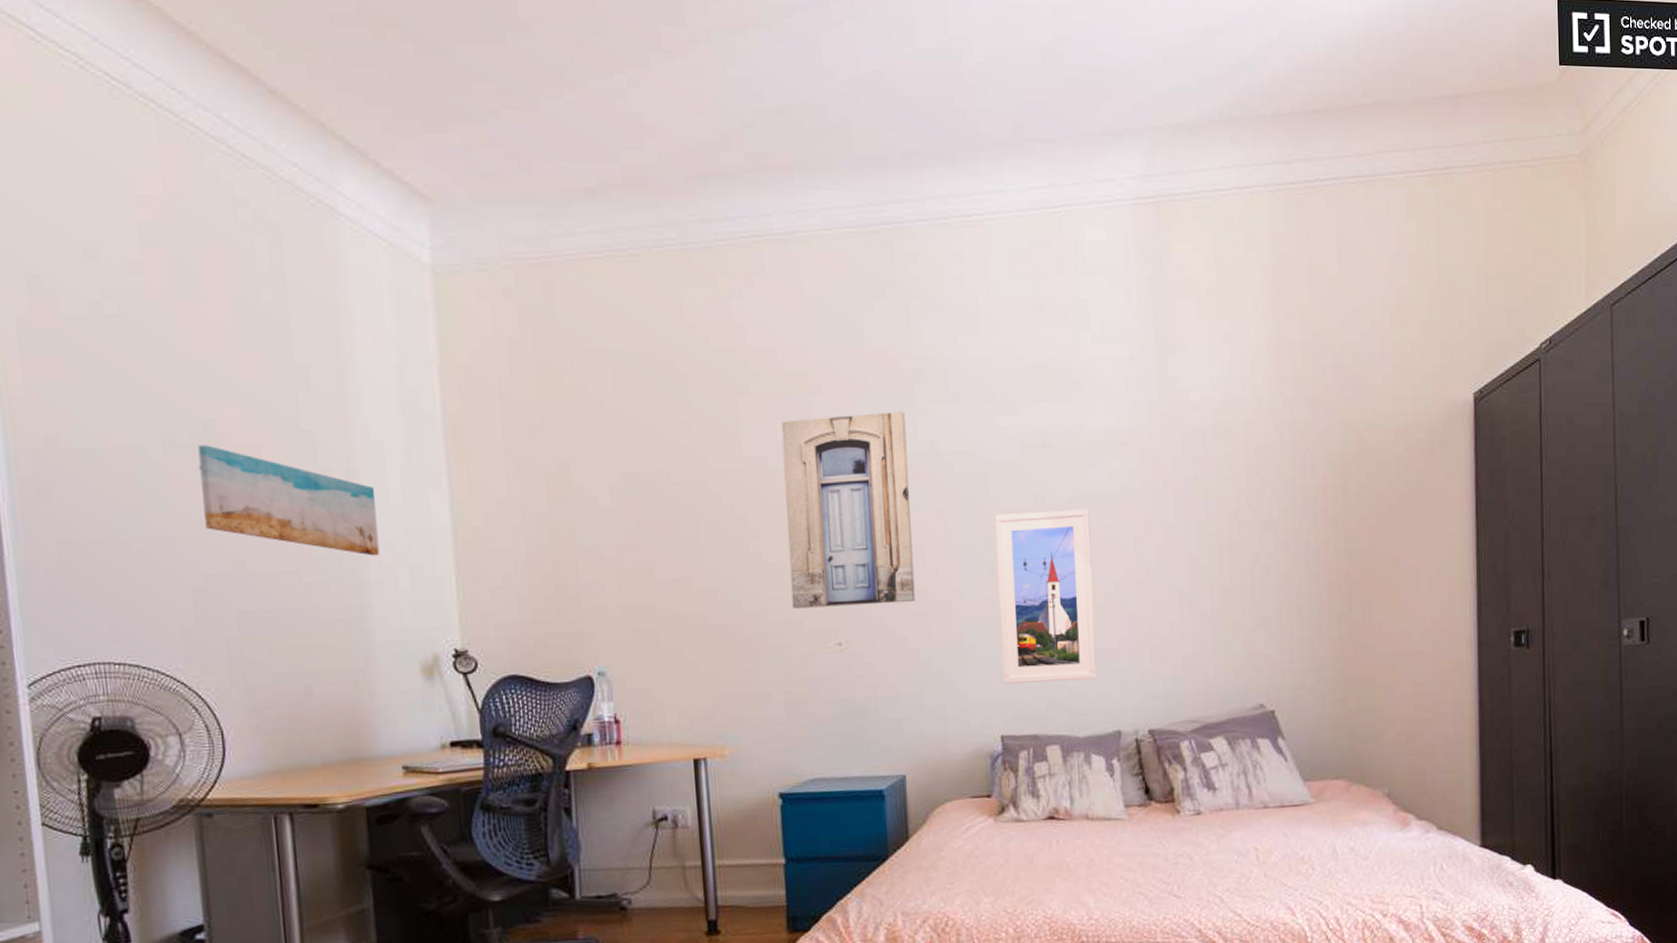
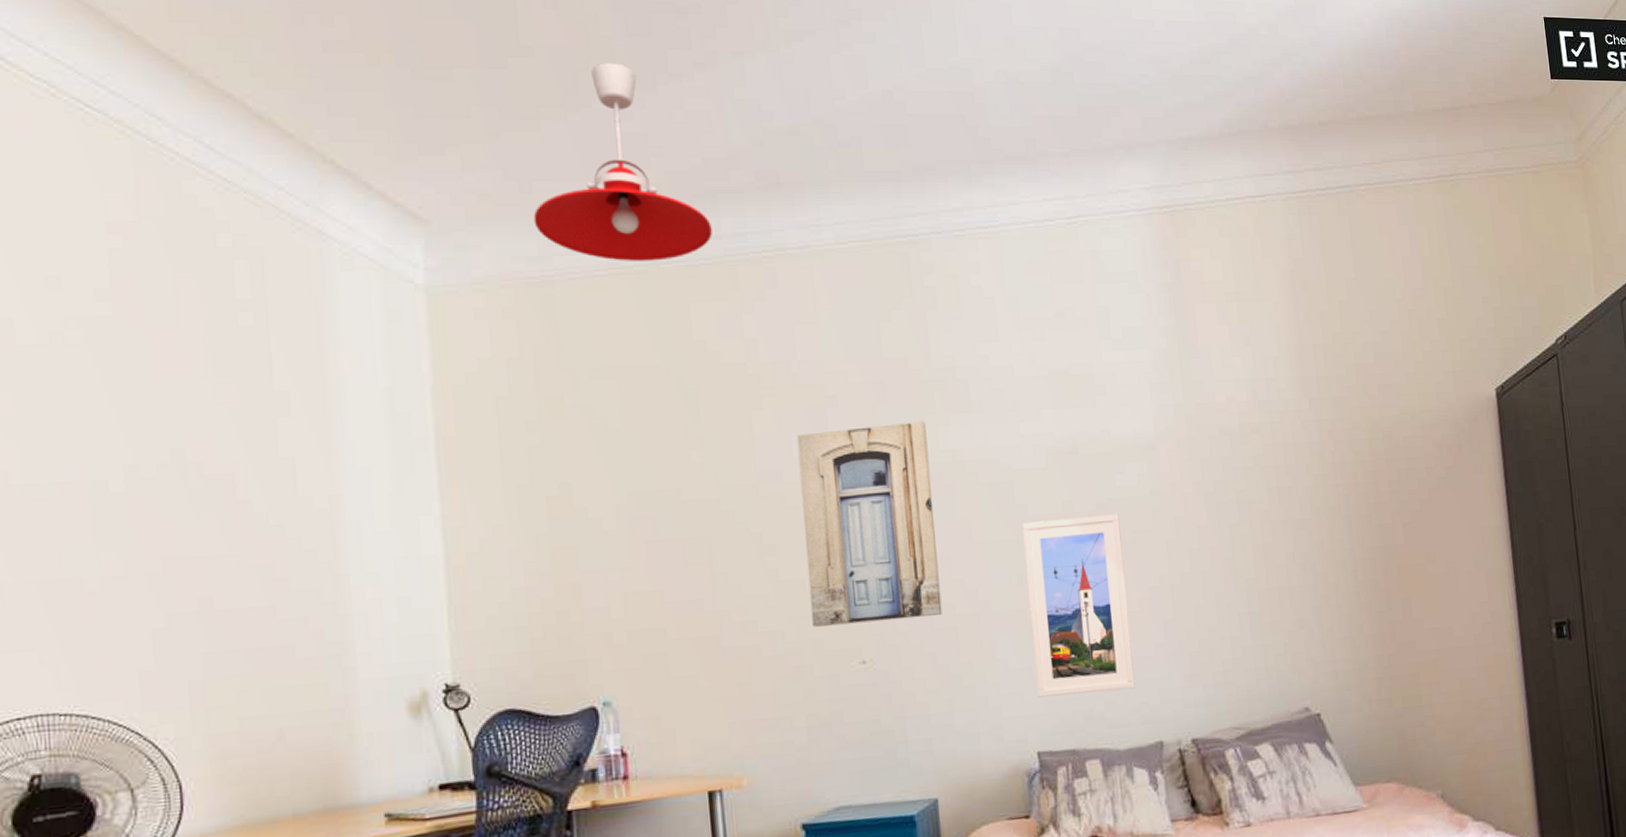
wall art: present [197,445,380,556] -> none [164,476,364,588]
pendant light: none [532,39,703,244] -> present [533,63,712,261]

